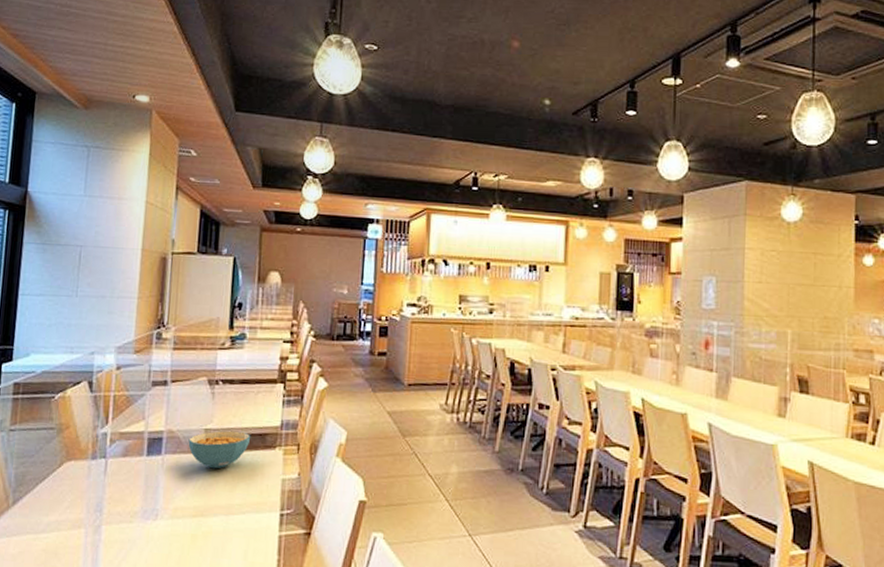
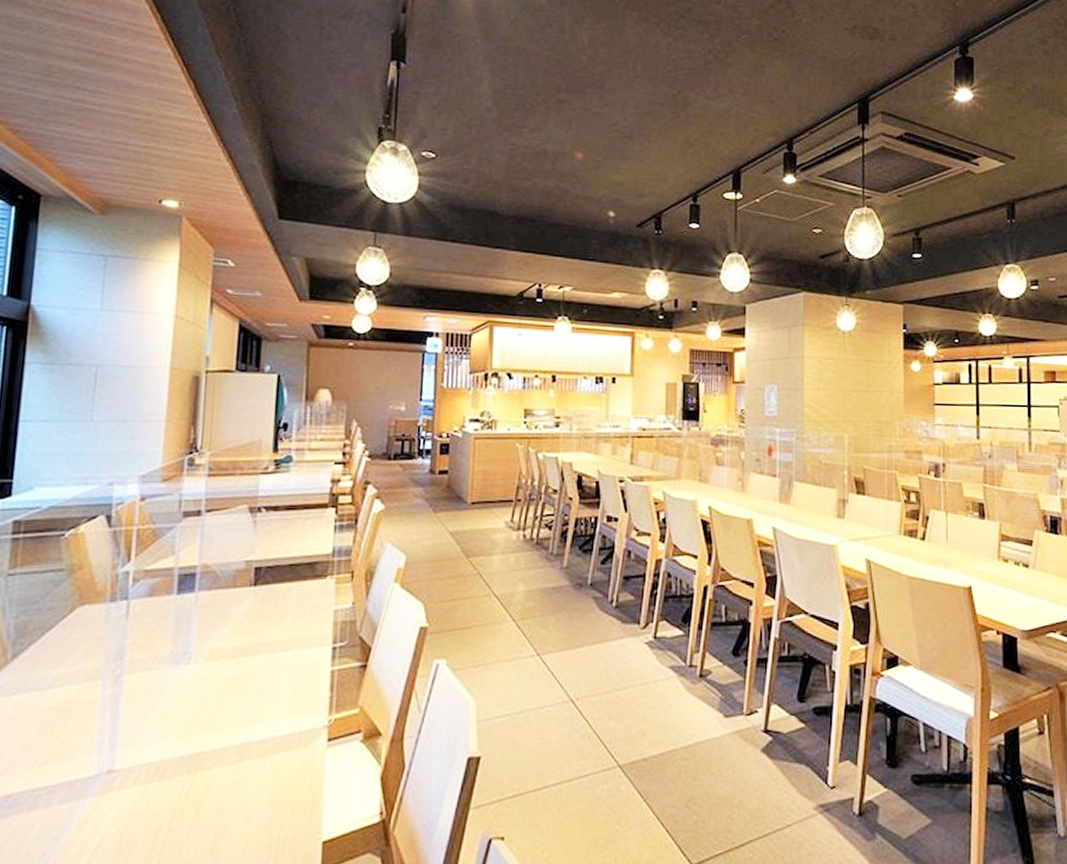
cereal bowl: present [188,430,251,469] -> none [226,561,299,604]

